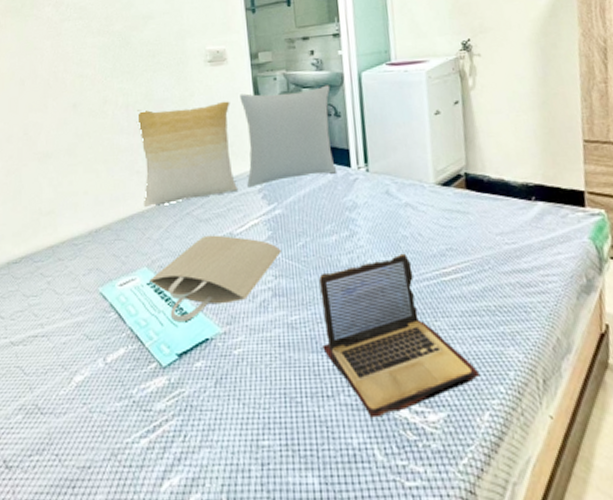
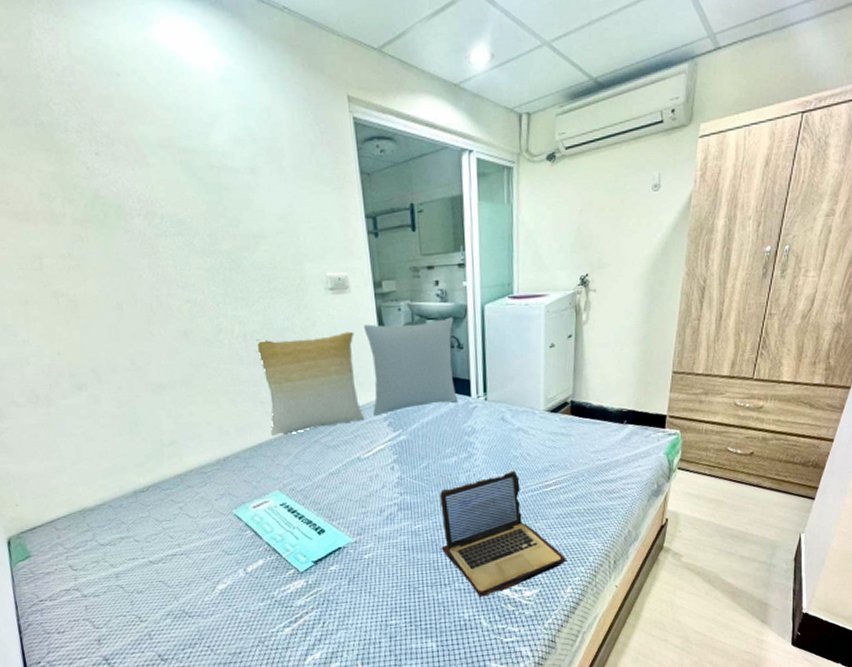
tote bag: present [149,235,281,323] -> none [282,459,406,536]

